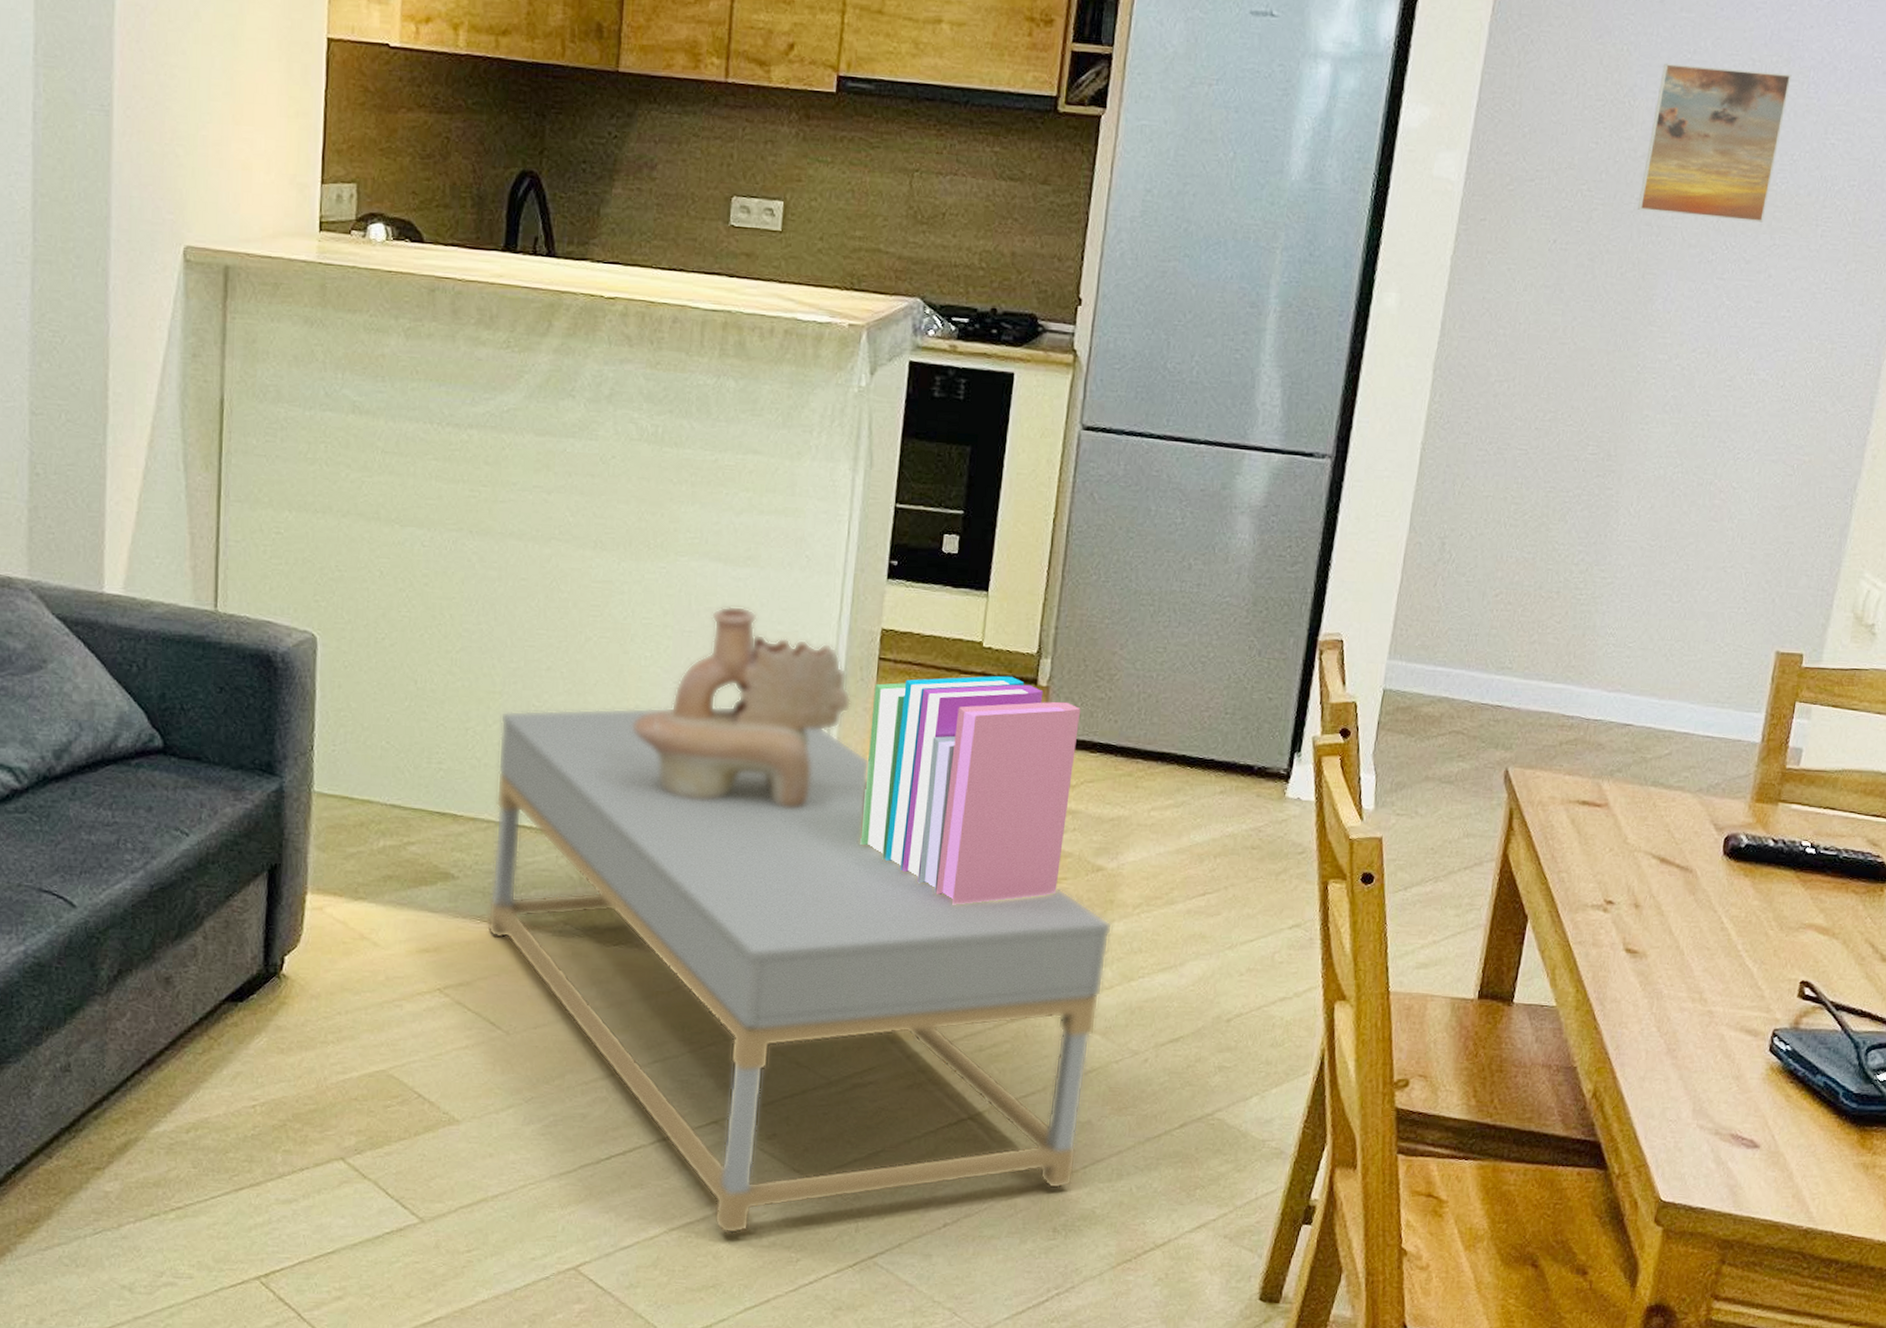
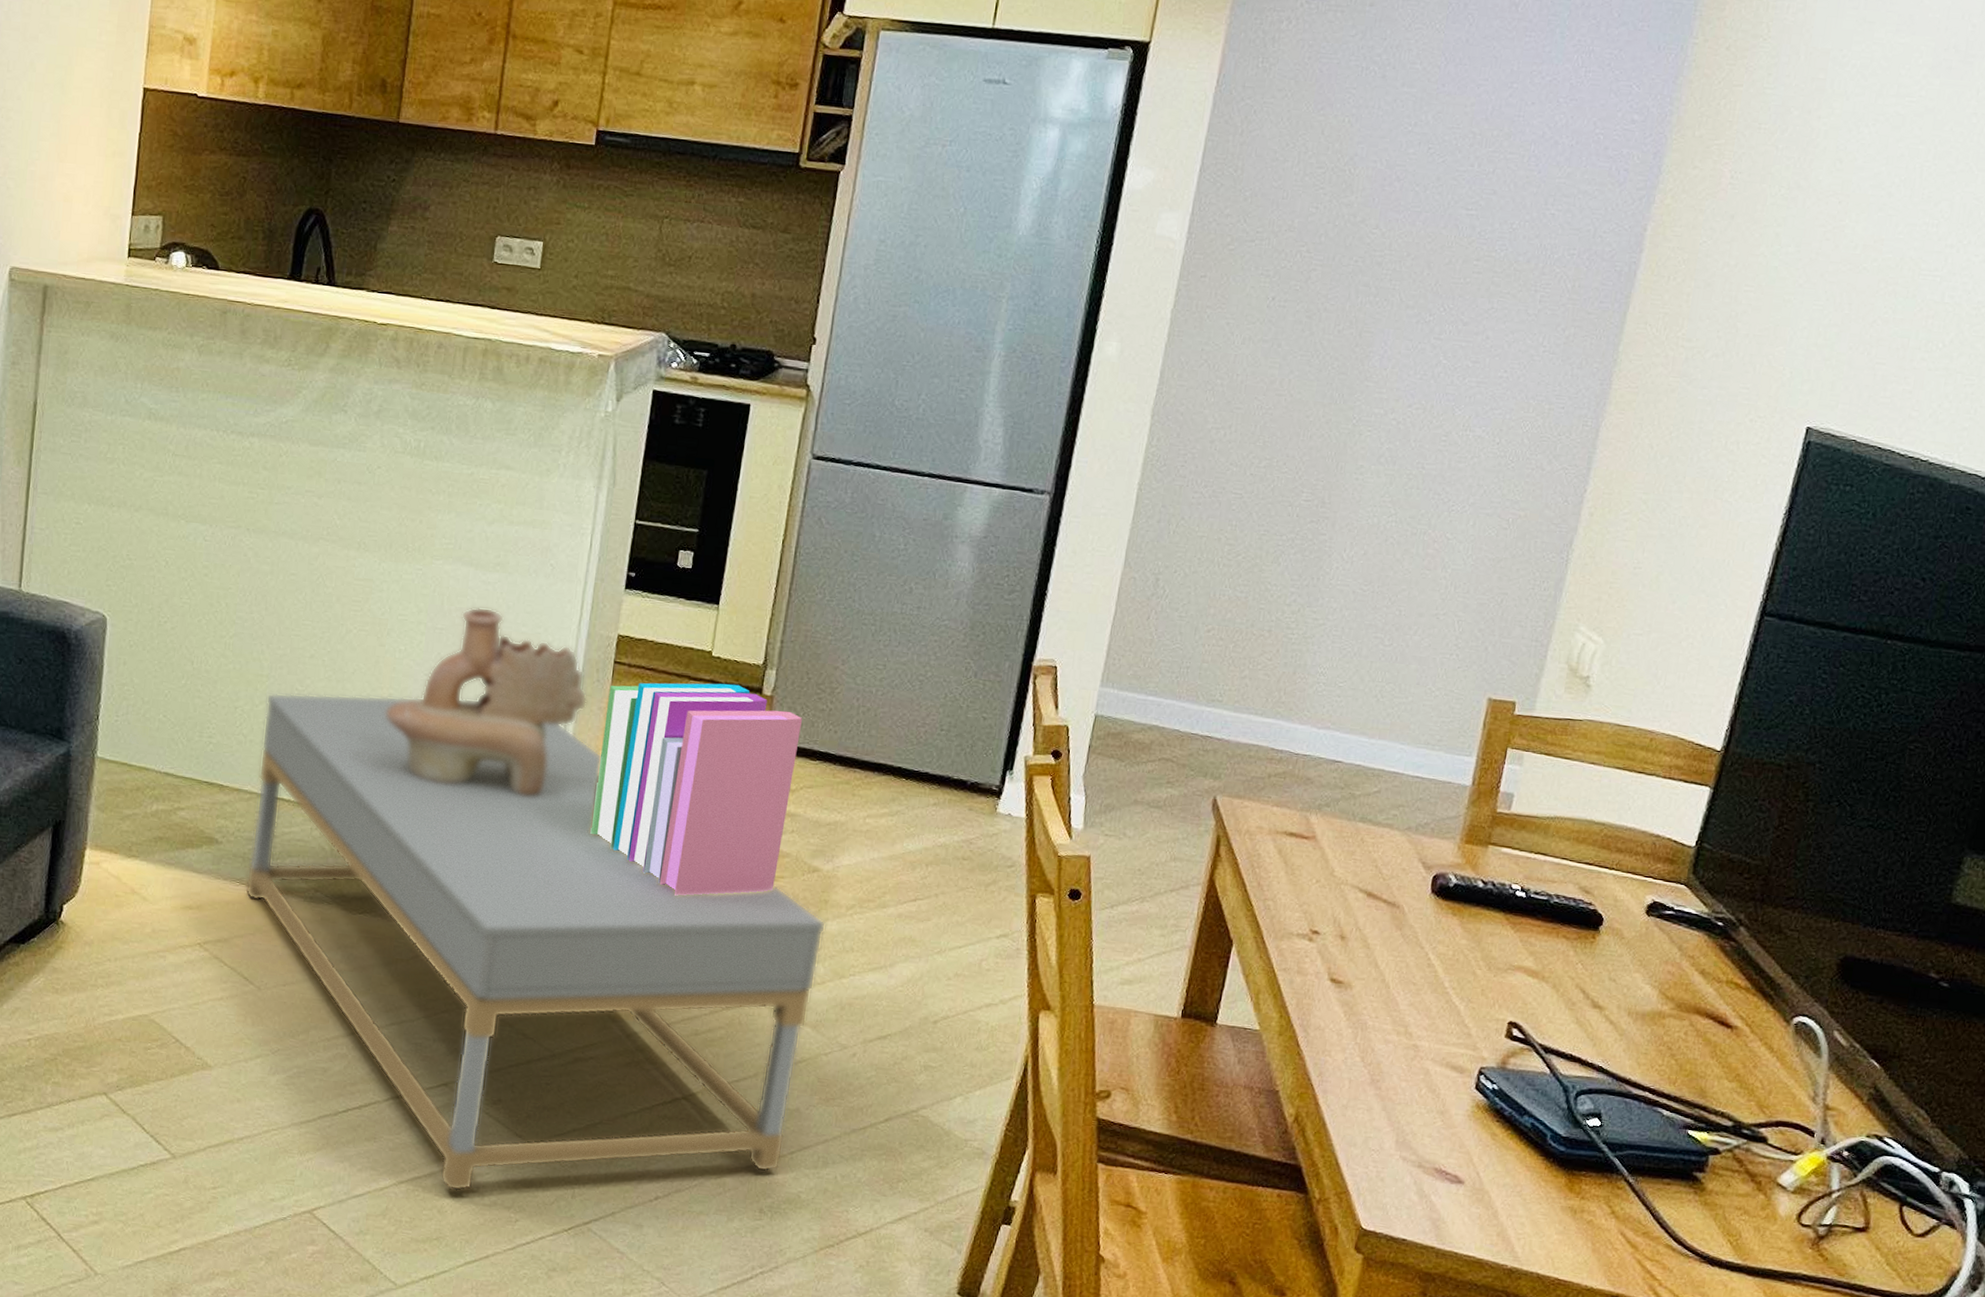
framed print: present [1637,63,1792,223] -> none [1355,134,1512,287]

